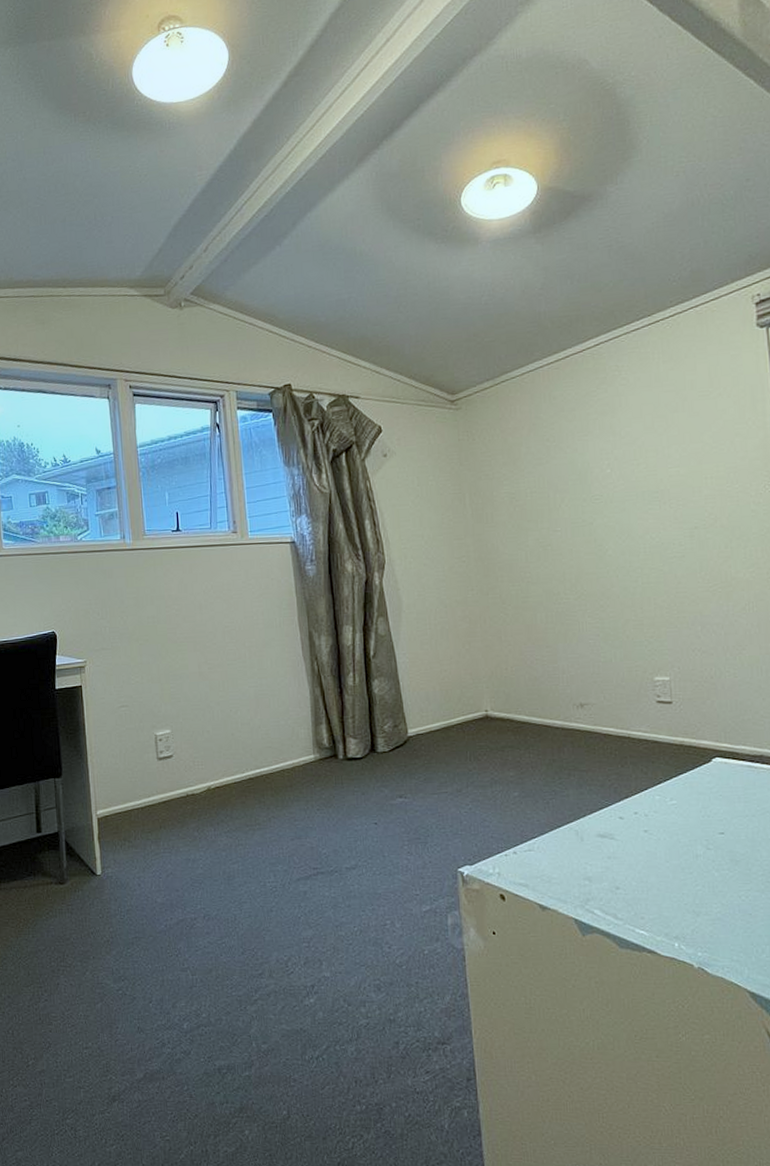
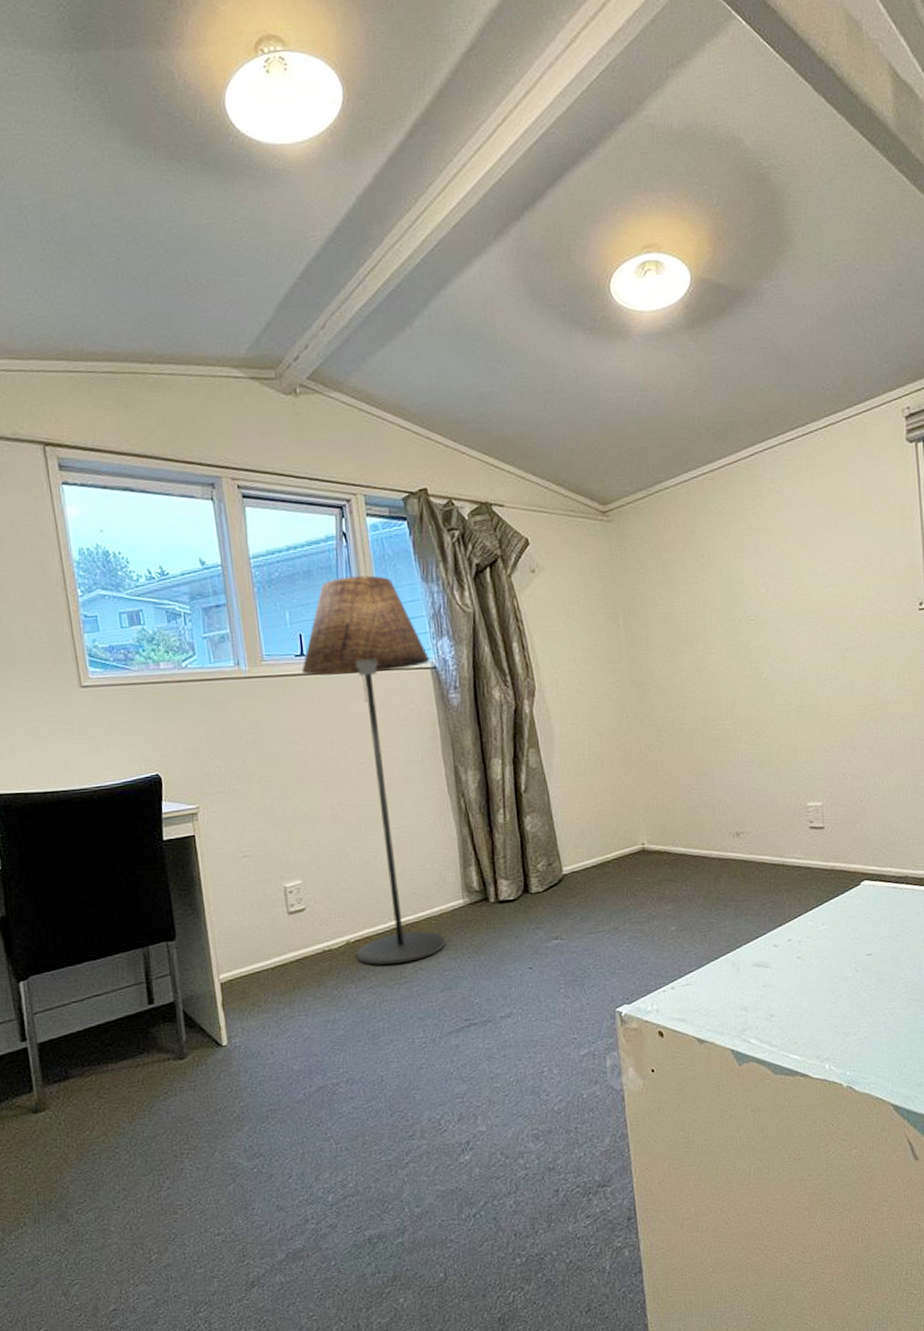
floor lamp: none [177,461,297,812] -> present [302,575,446,965]

